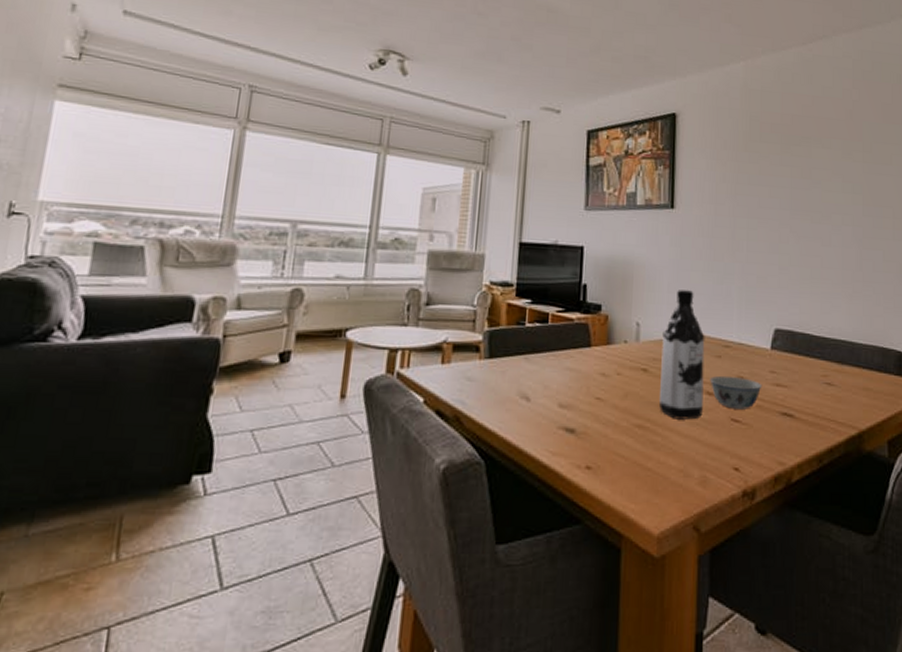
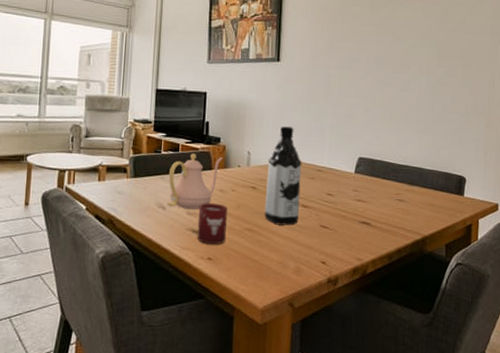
teapot: none [531,325,606,400] -> present [166,153,224,209]
cup: none [571,391,611,448] -> present [197,203,228,245]
bowl: present [709,375,763,410] -> none [304,192,347,219]

